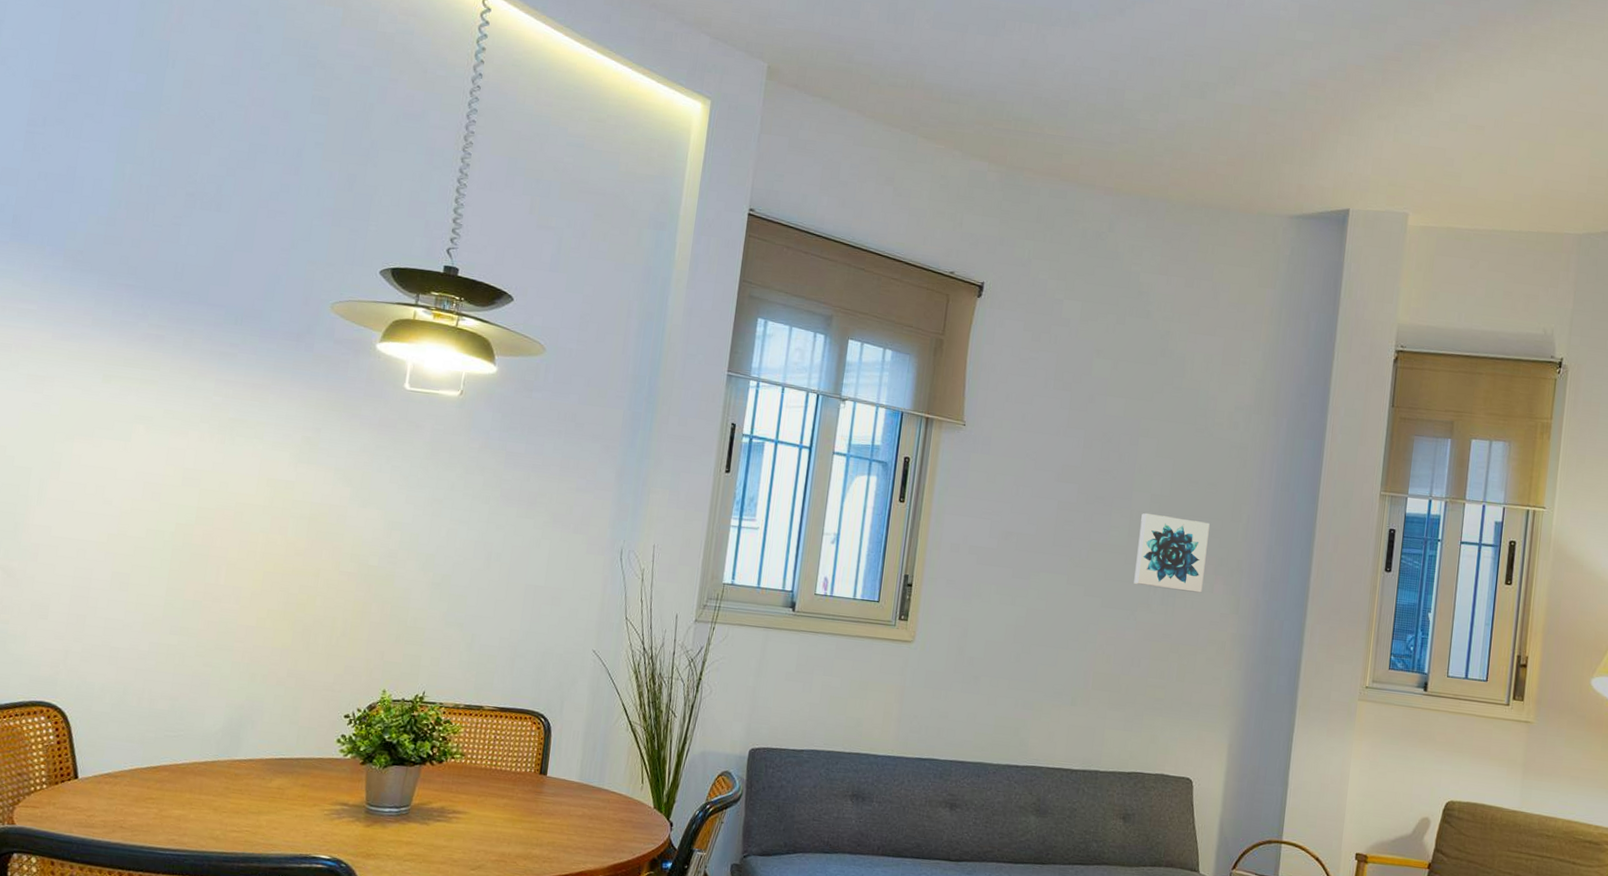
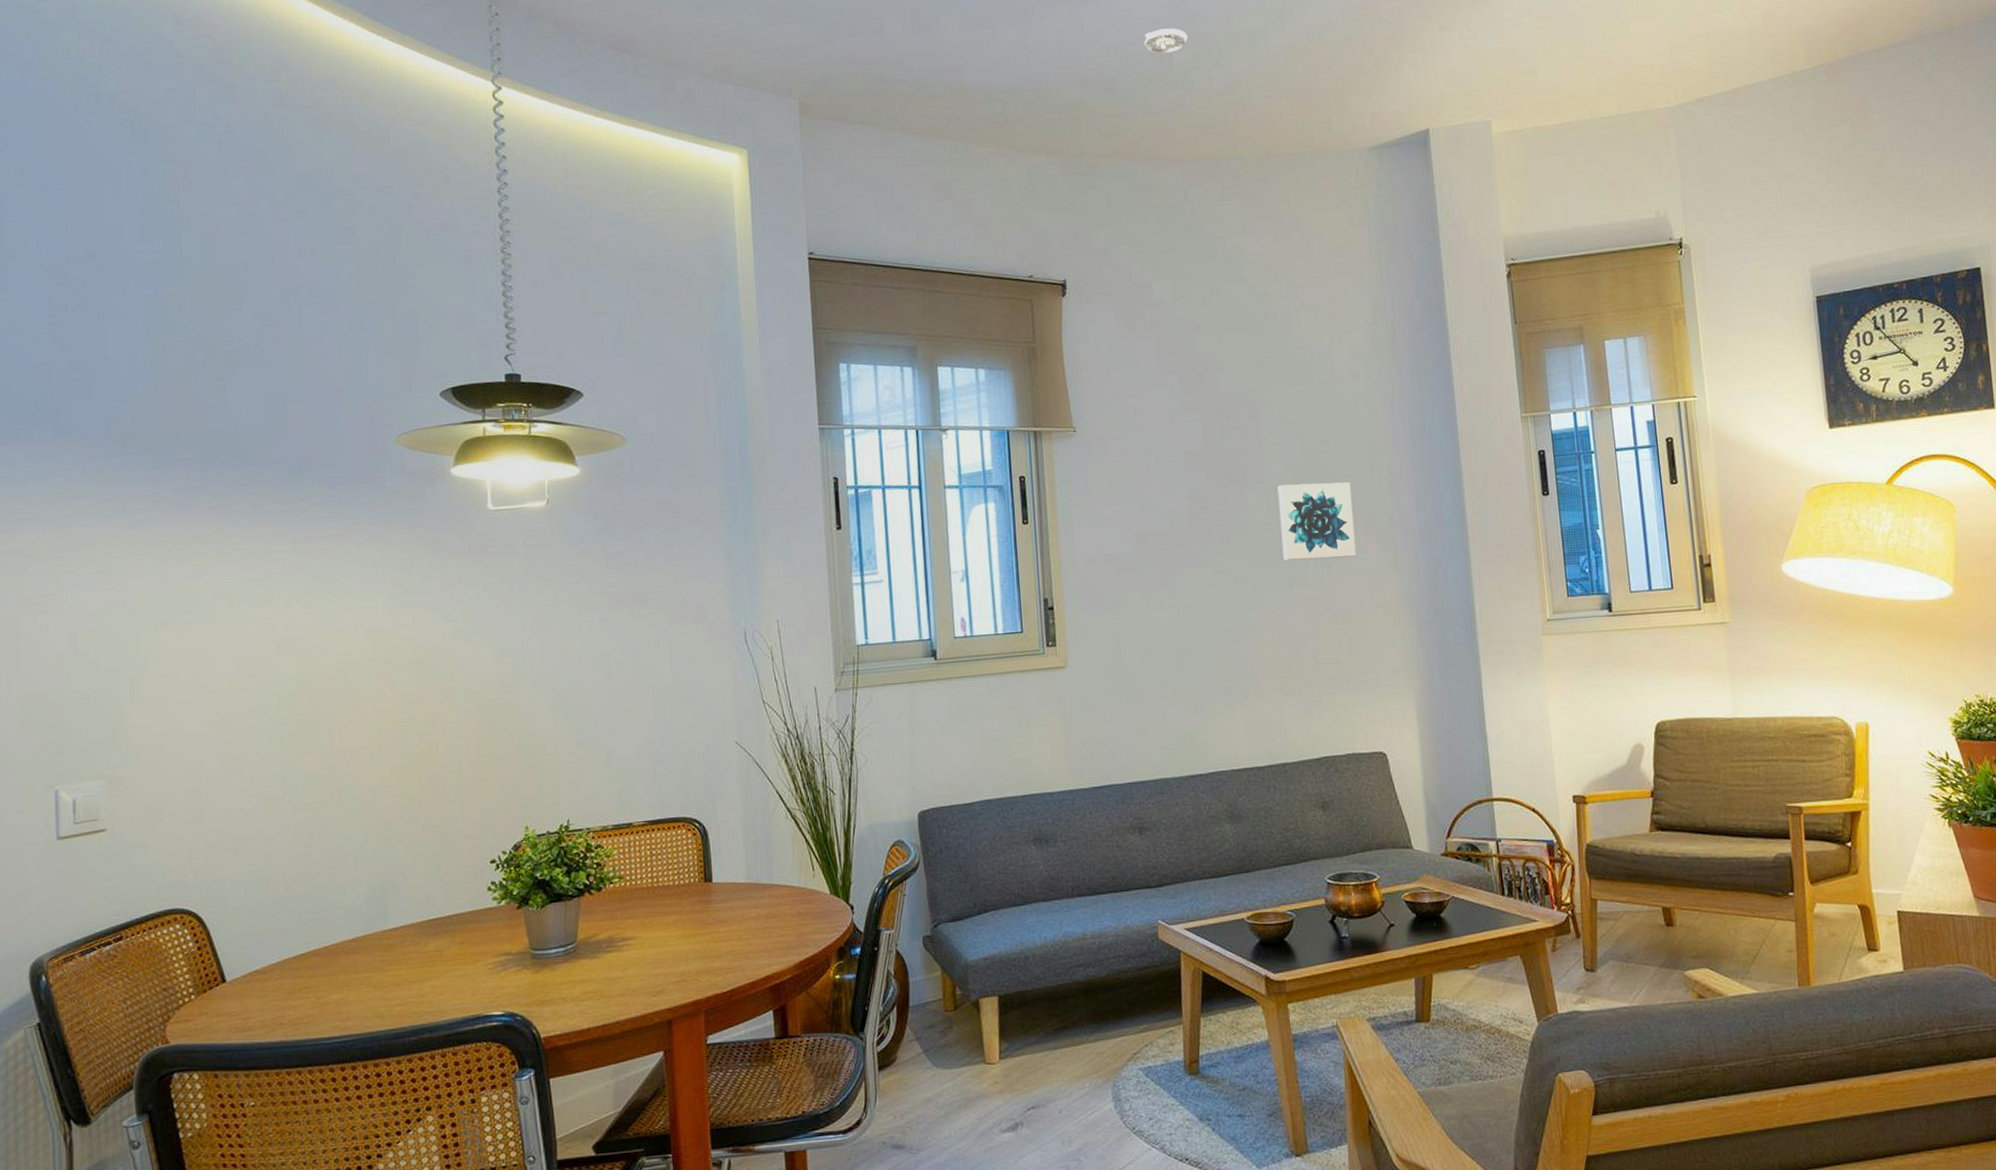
smoke detector: none [1100,65,1143,90] -> present [1144,28,1188,54]

